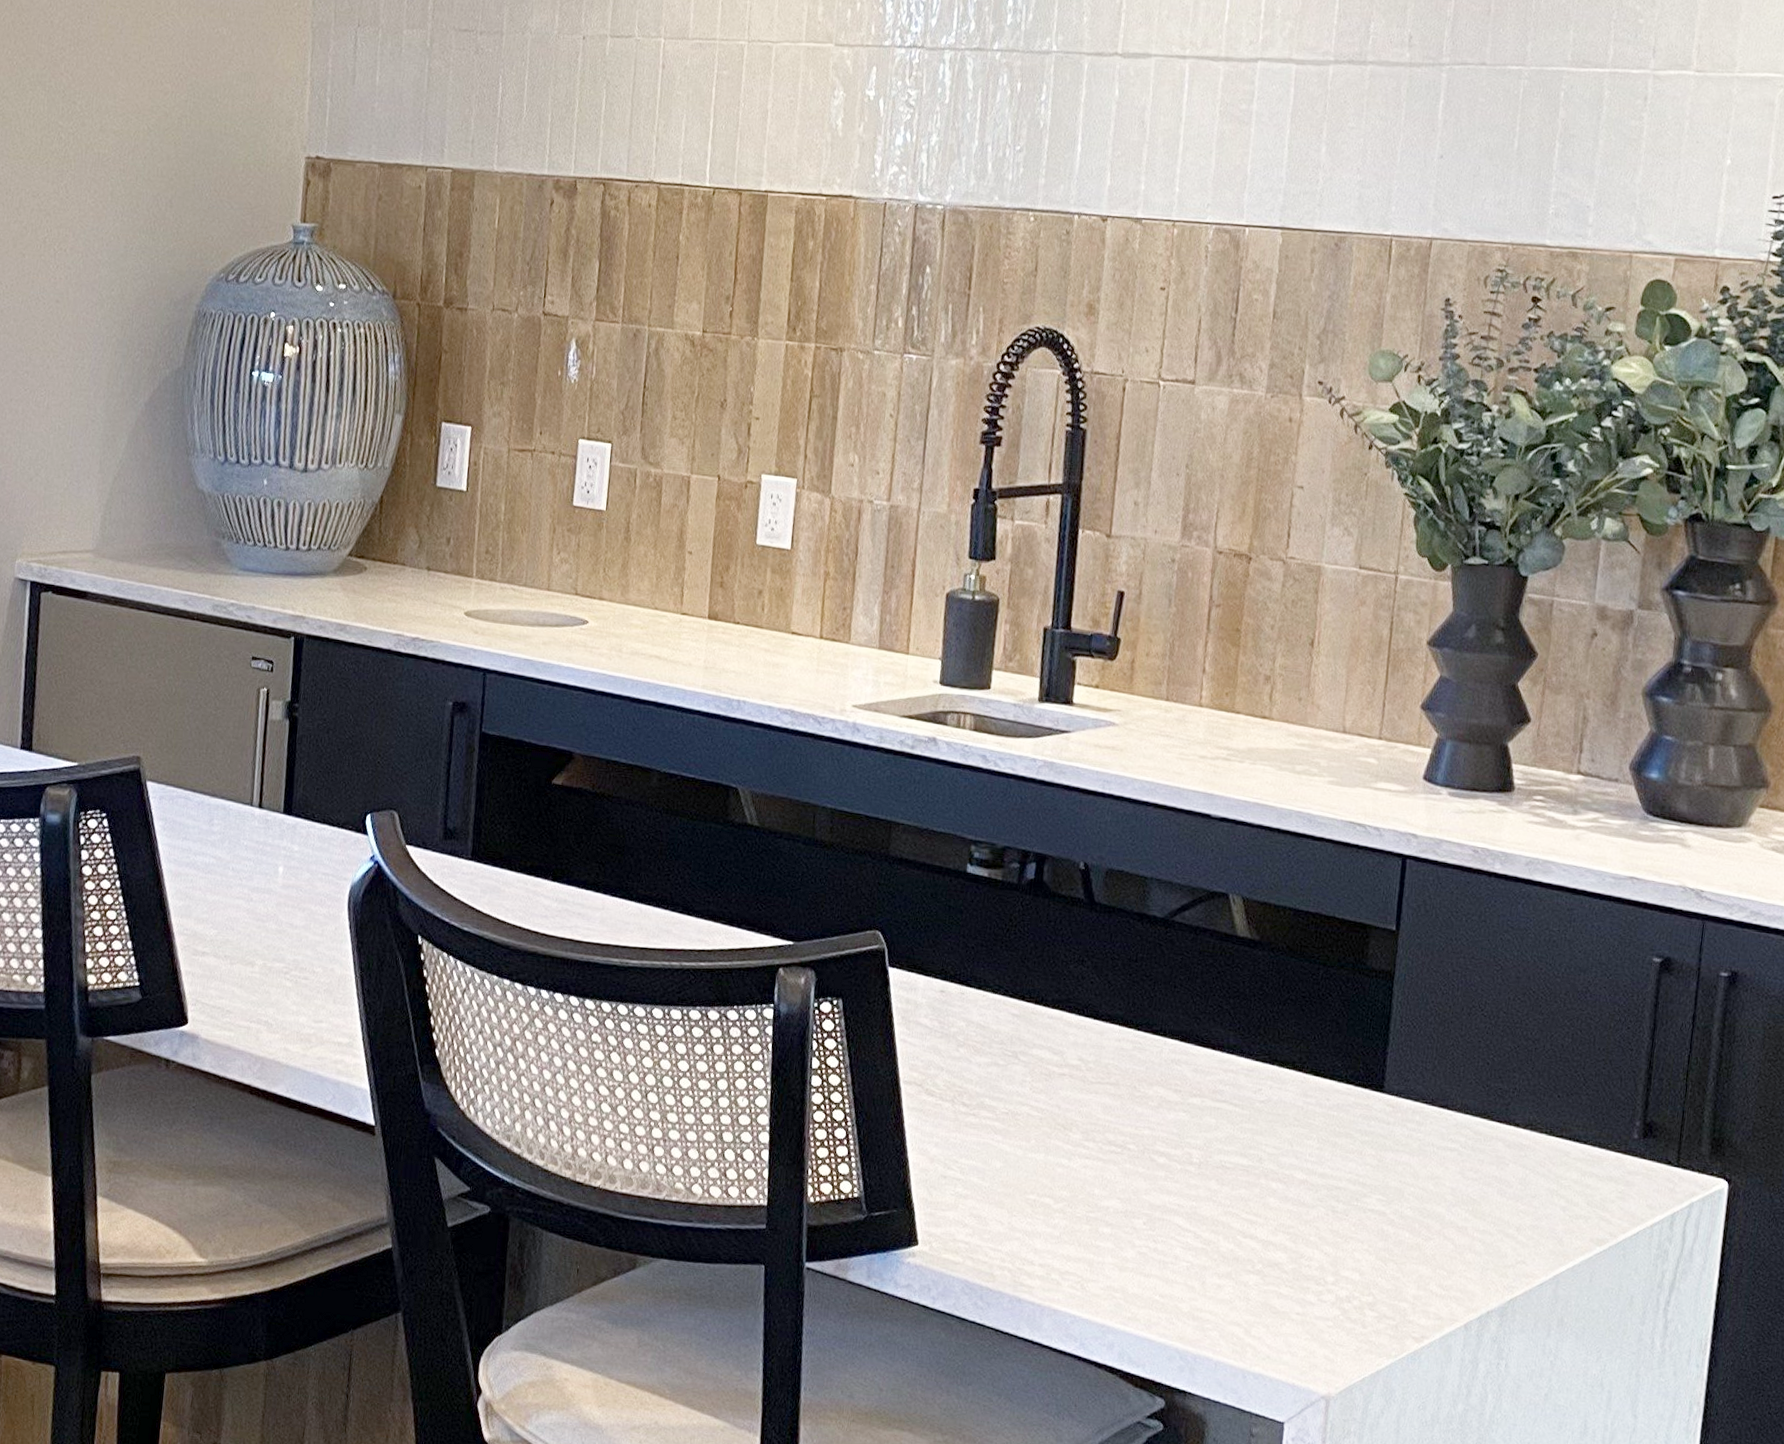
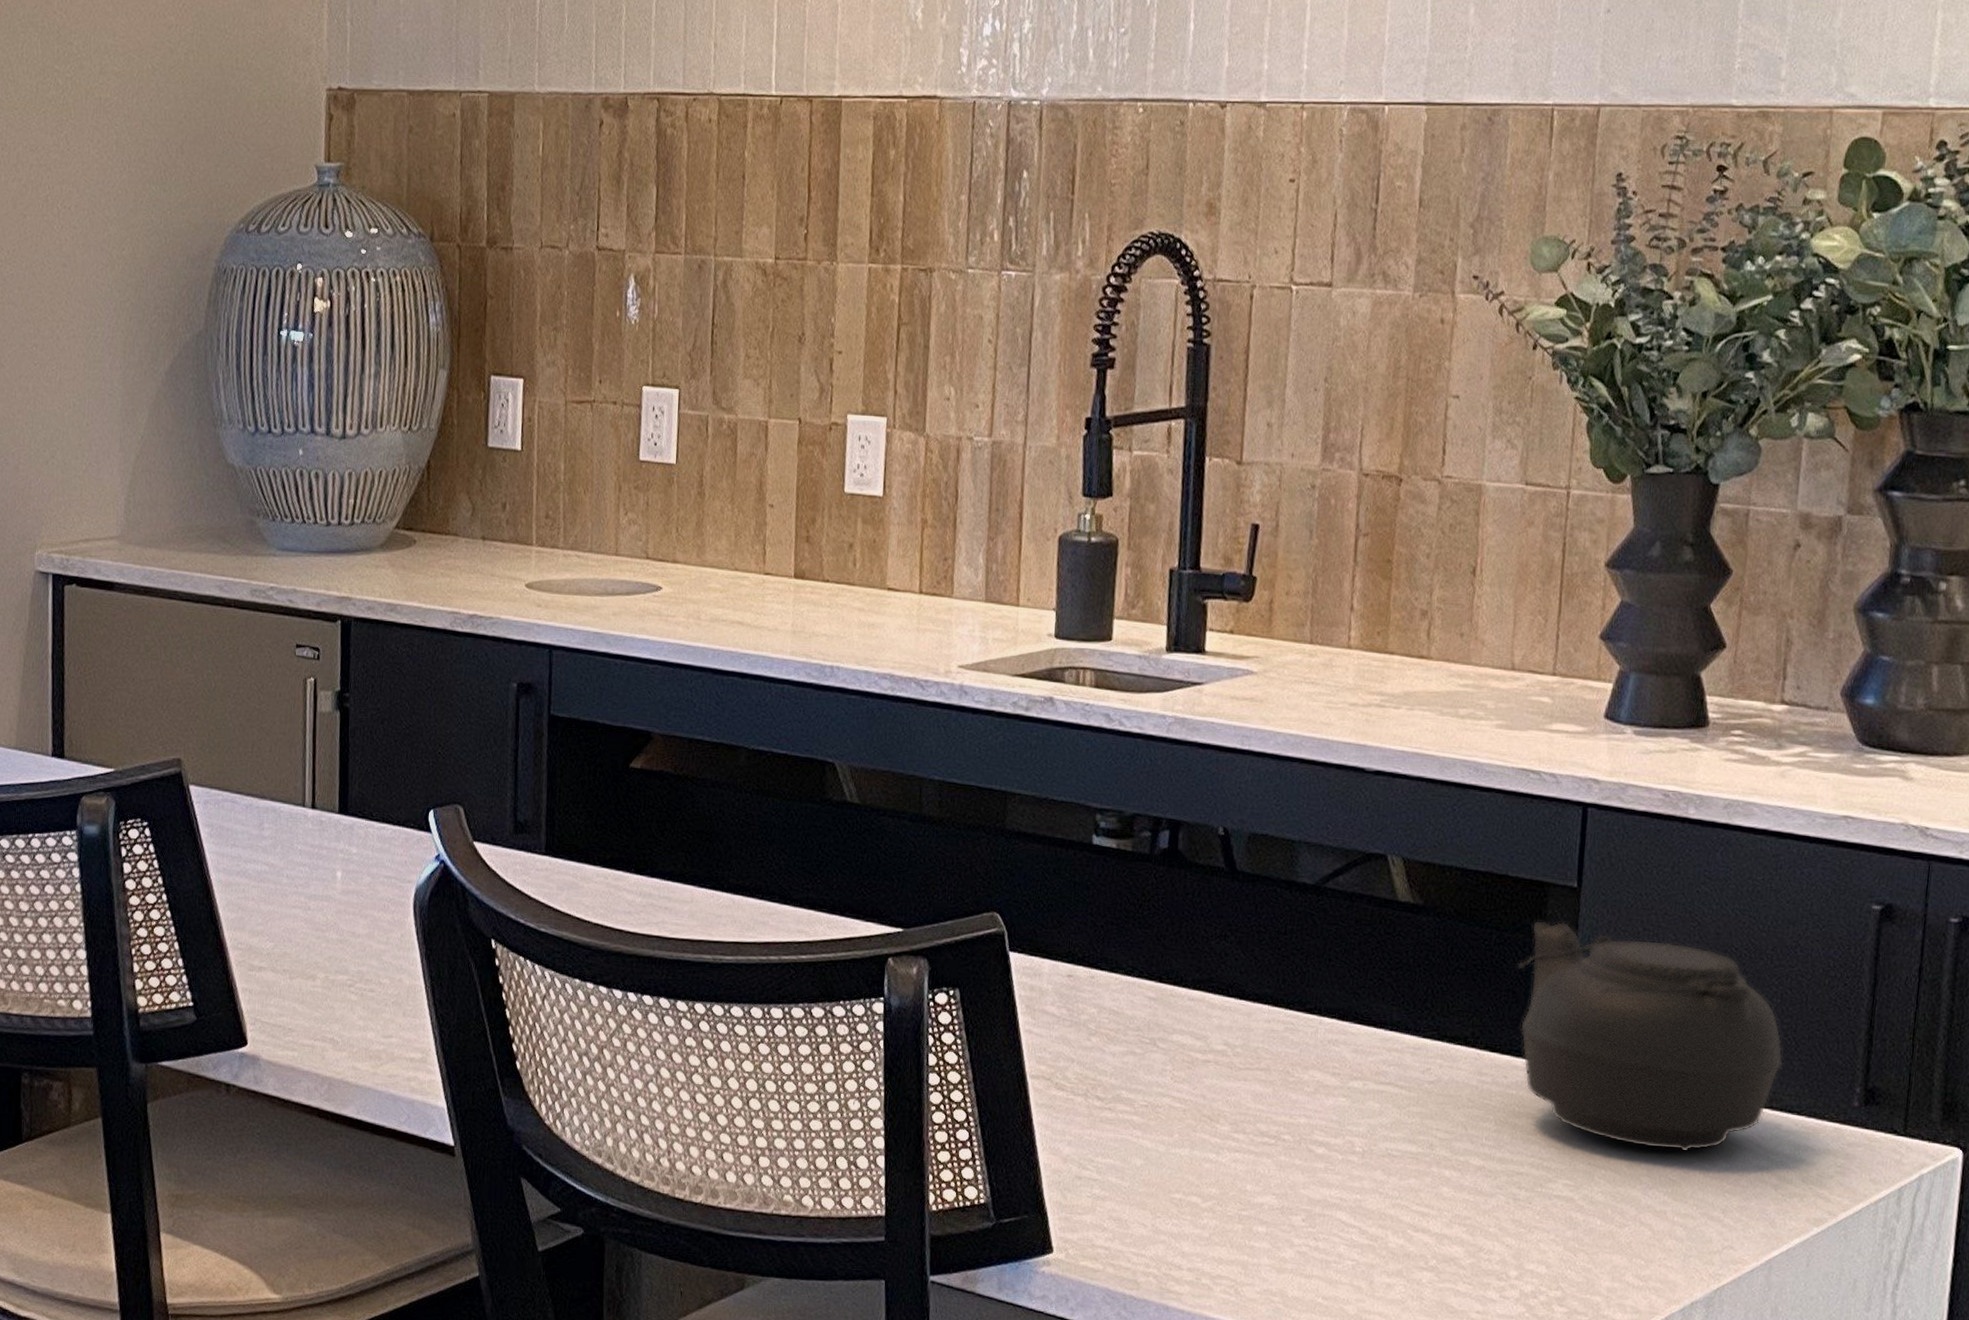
teapot: none [1341,959,1573,1175] -> present [1517,921,1783,1152]

